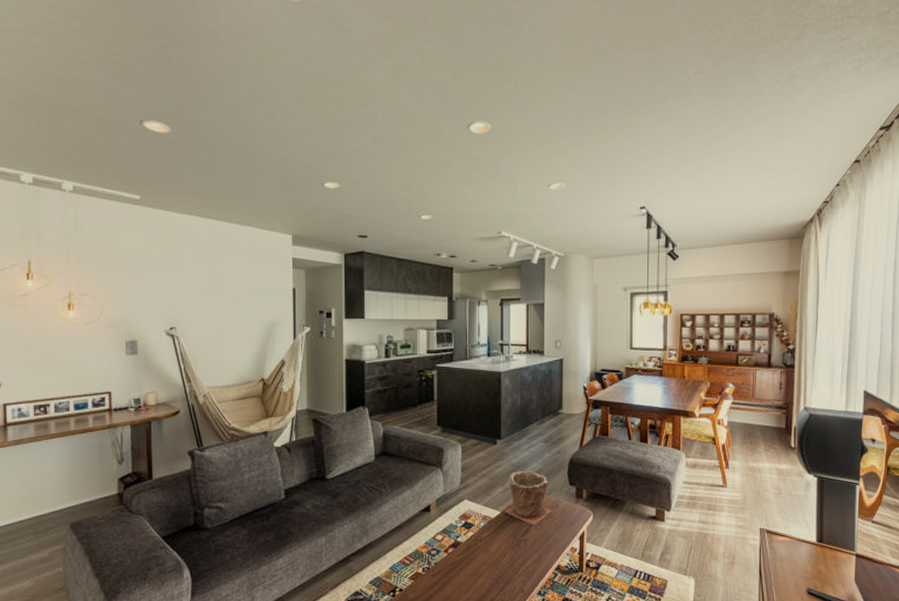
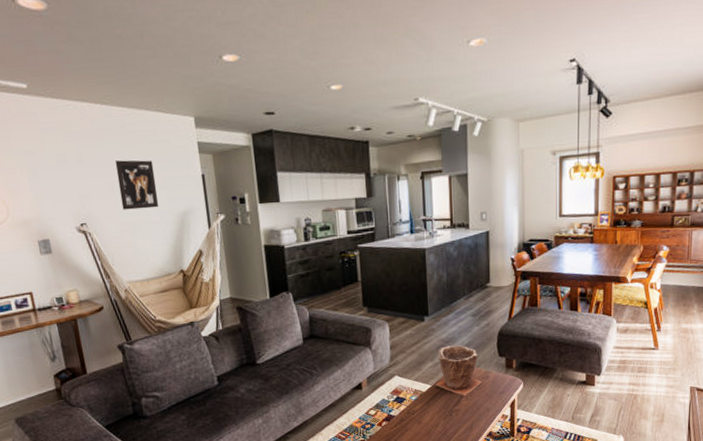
wall art: none [212,270,249,317] -> present [115,160,159,210]

